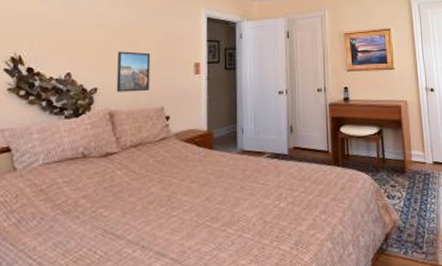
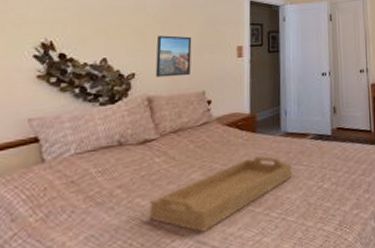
serving tray: none [111,172,249,245] -> present [148,155,292,233]

